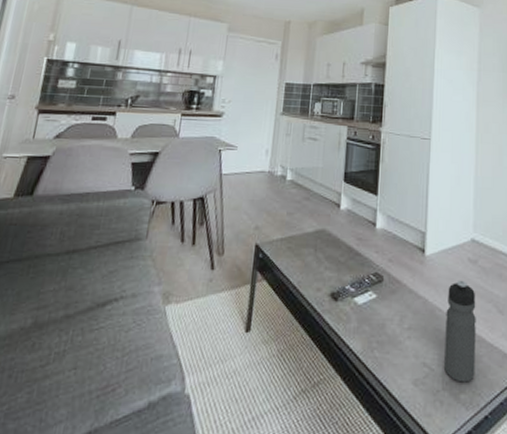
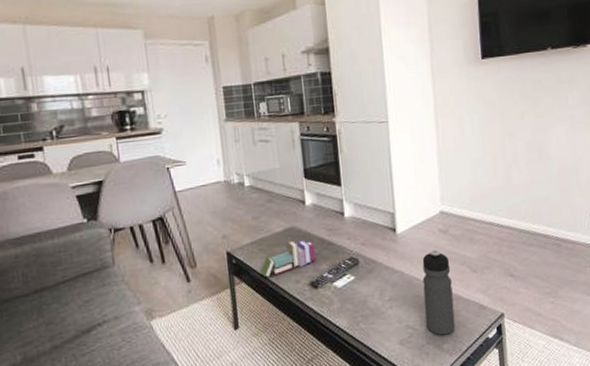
book: none [284,243,342,280] -> present [260,239,316,278]

